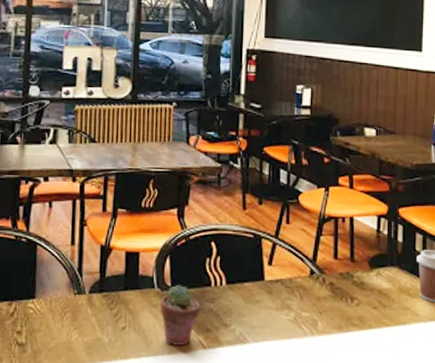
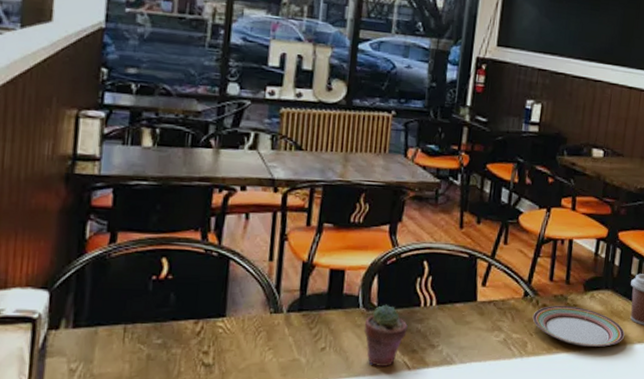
plate: none [320,283,416,325] -> present [532,305,625,347]

